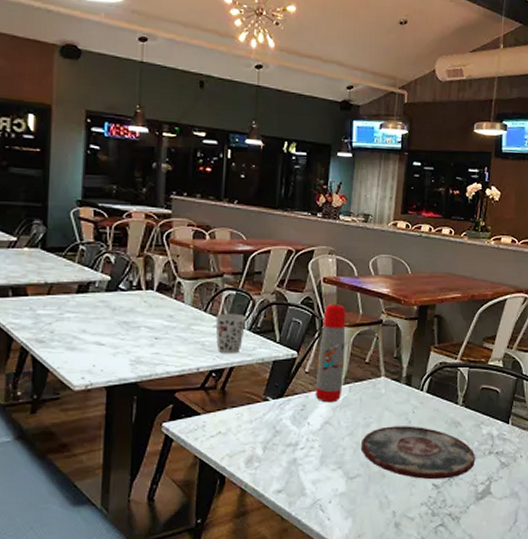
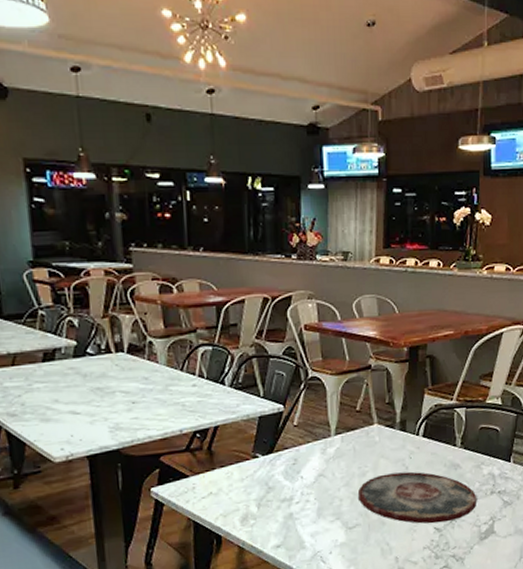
cup: present [215,313,247,354] -> none [193,370,227,413]
water bottle: present [316,304,346,403] -> none [305,352,334,455]

